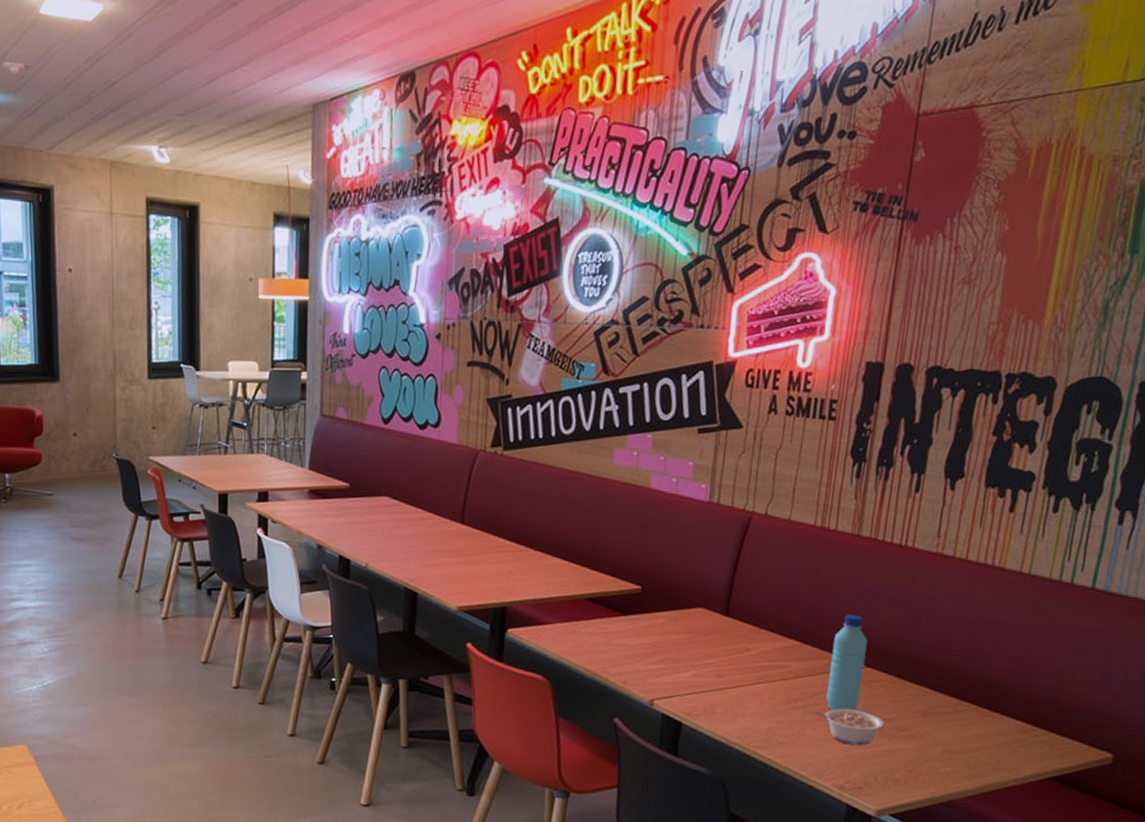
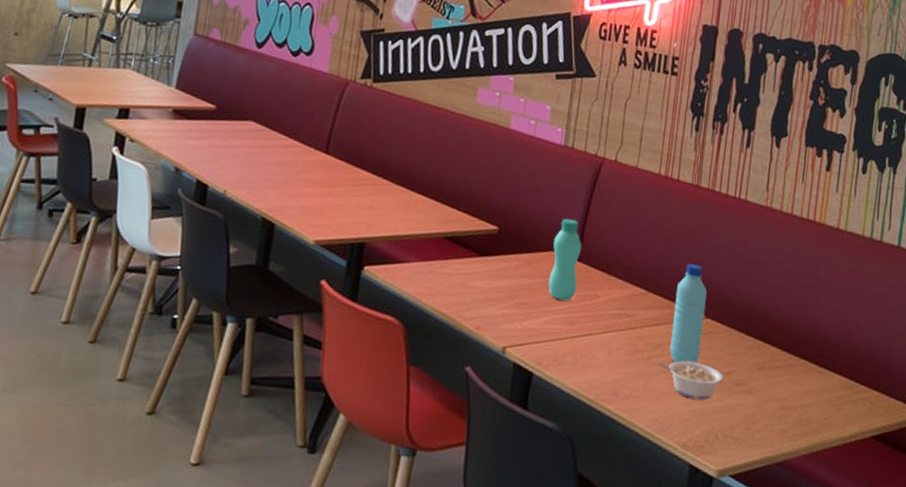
bottle: none [696,575,730,655] -> present [548,218,582,301]

